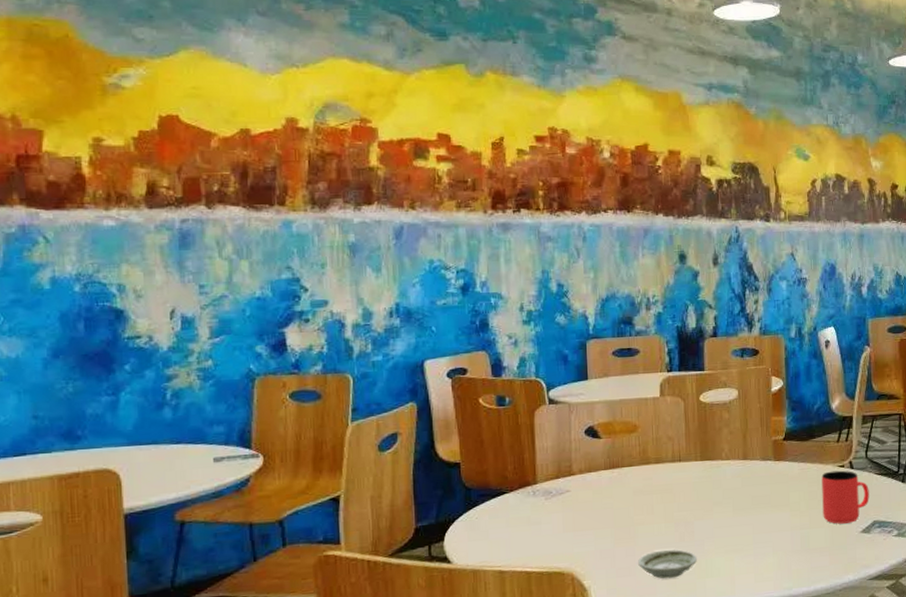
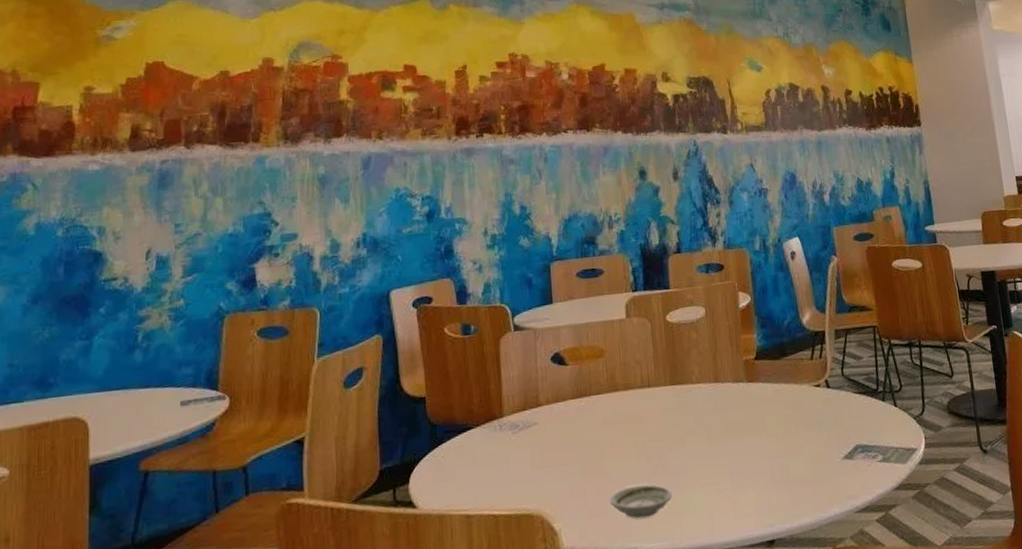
cup: present [821,470,869,524] -> none [797,390,850,451]

